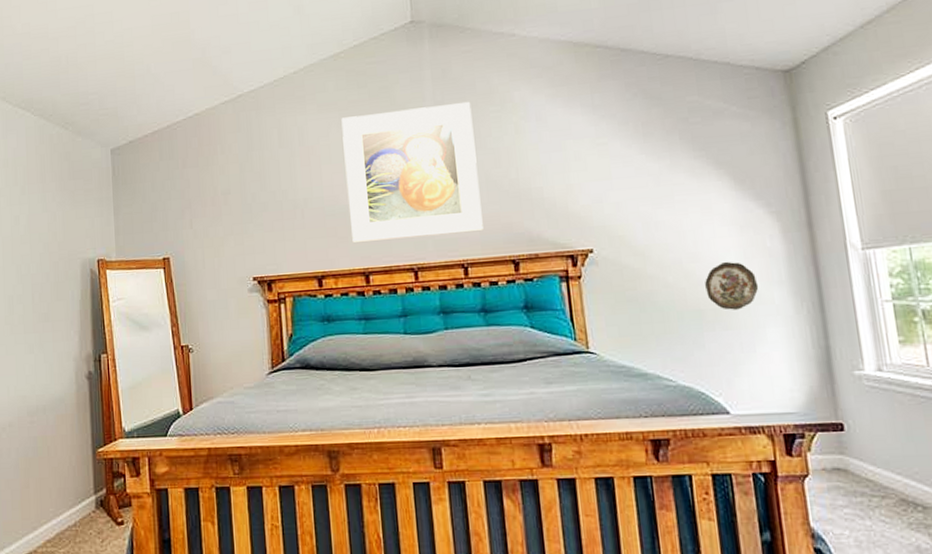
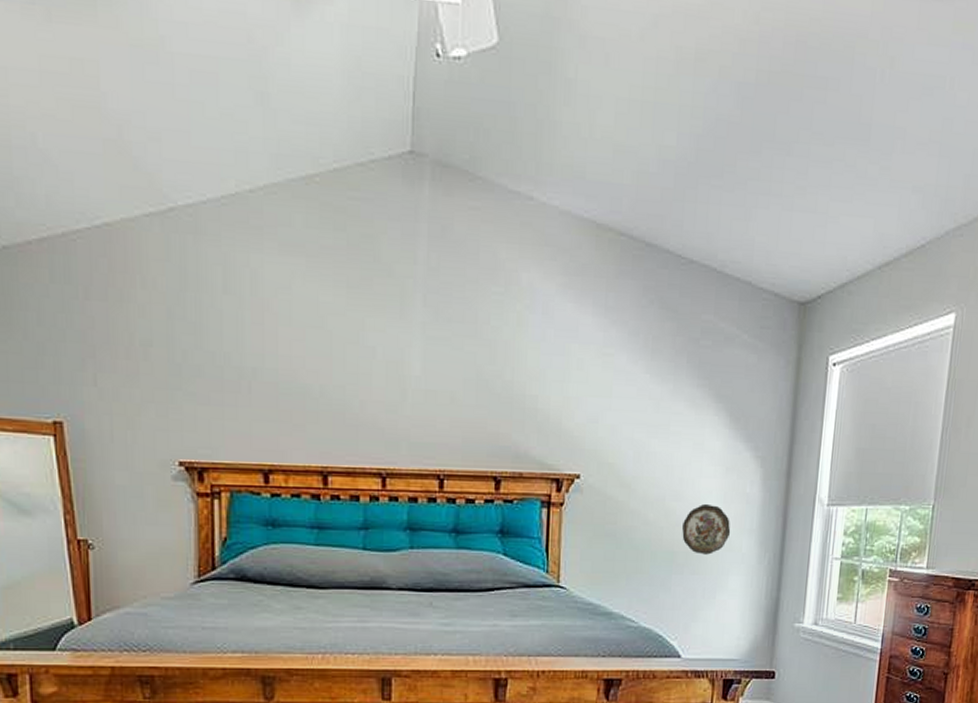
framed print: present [341,101,483,244] -> none [309,267,471,439]

